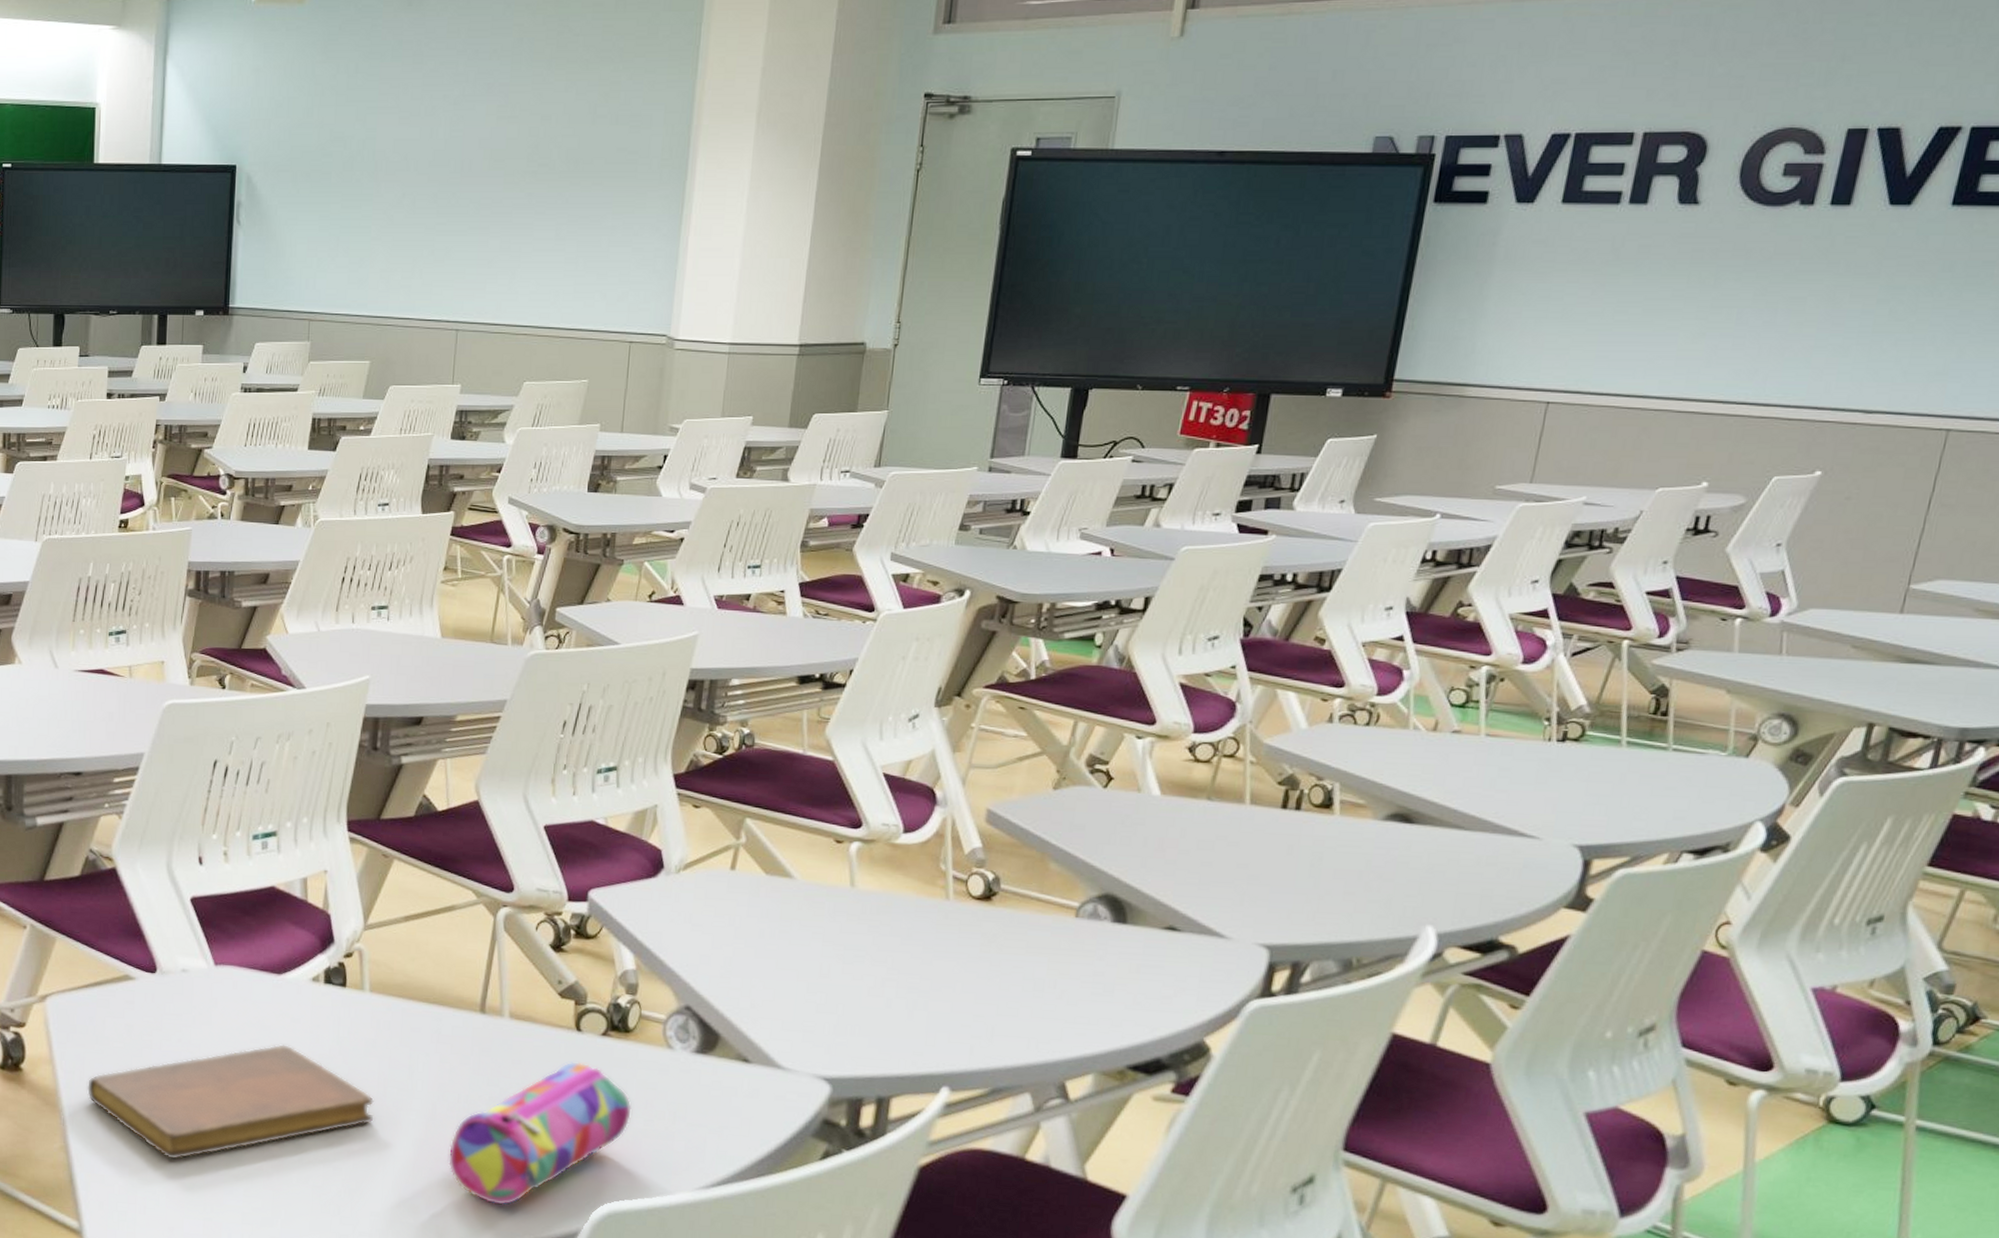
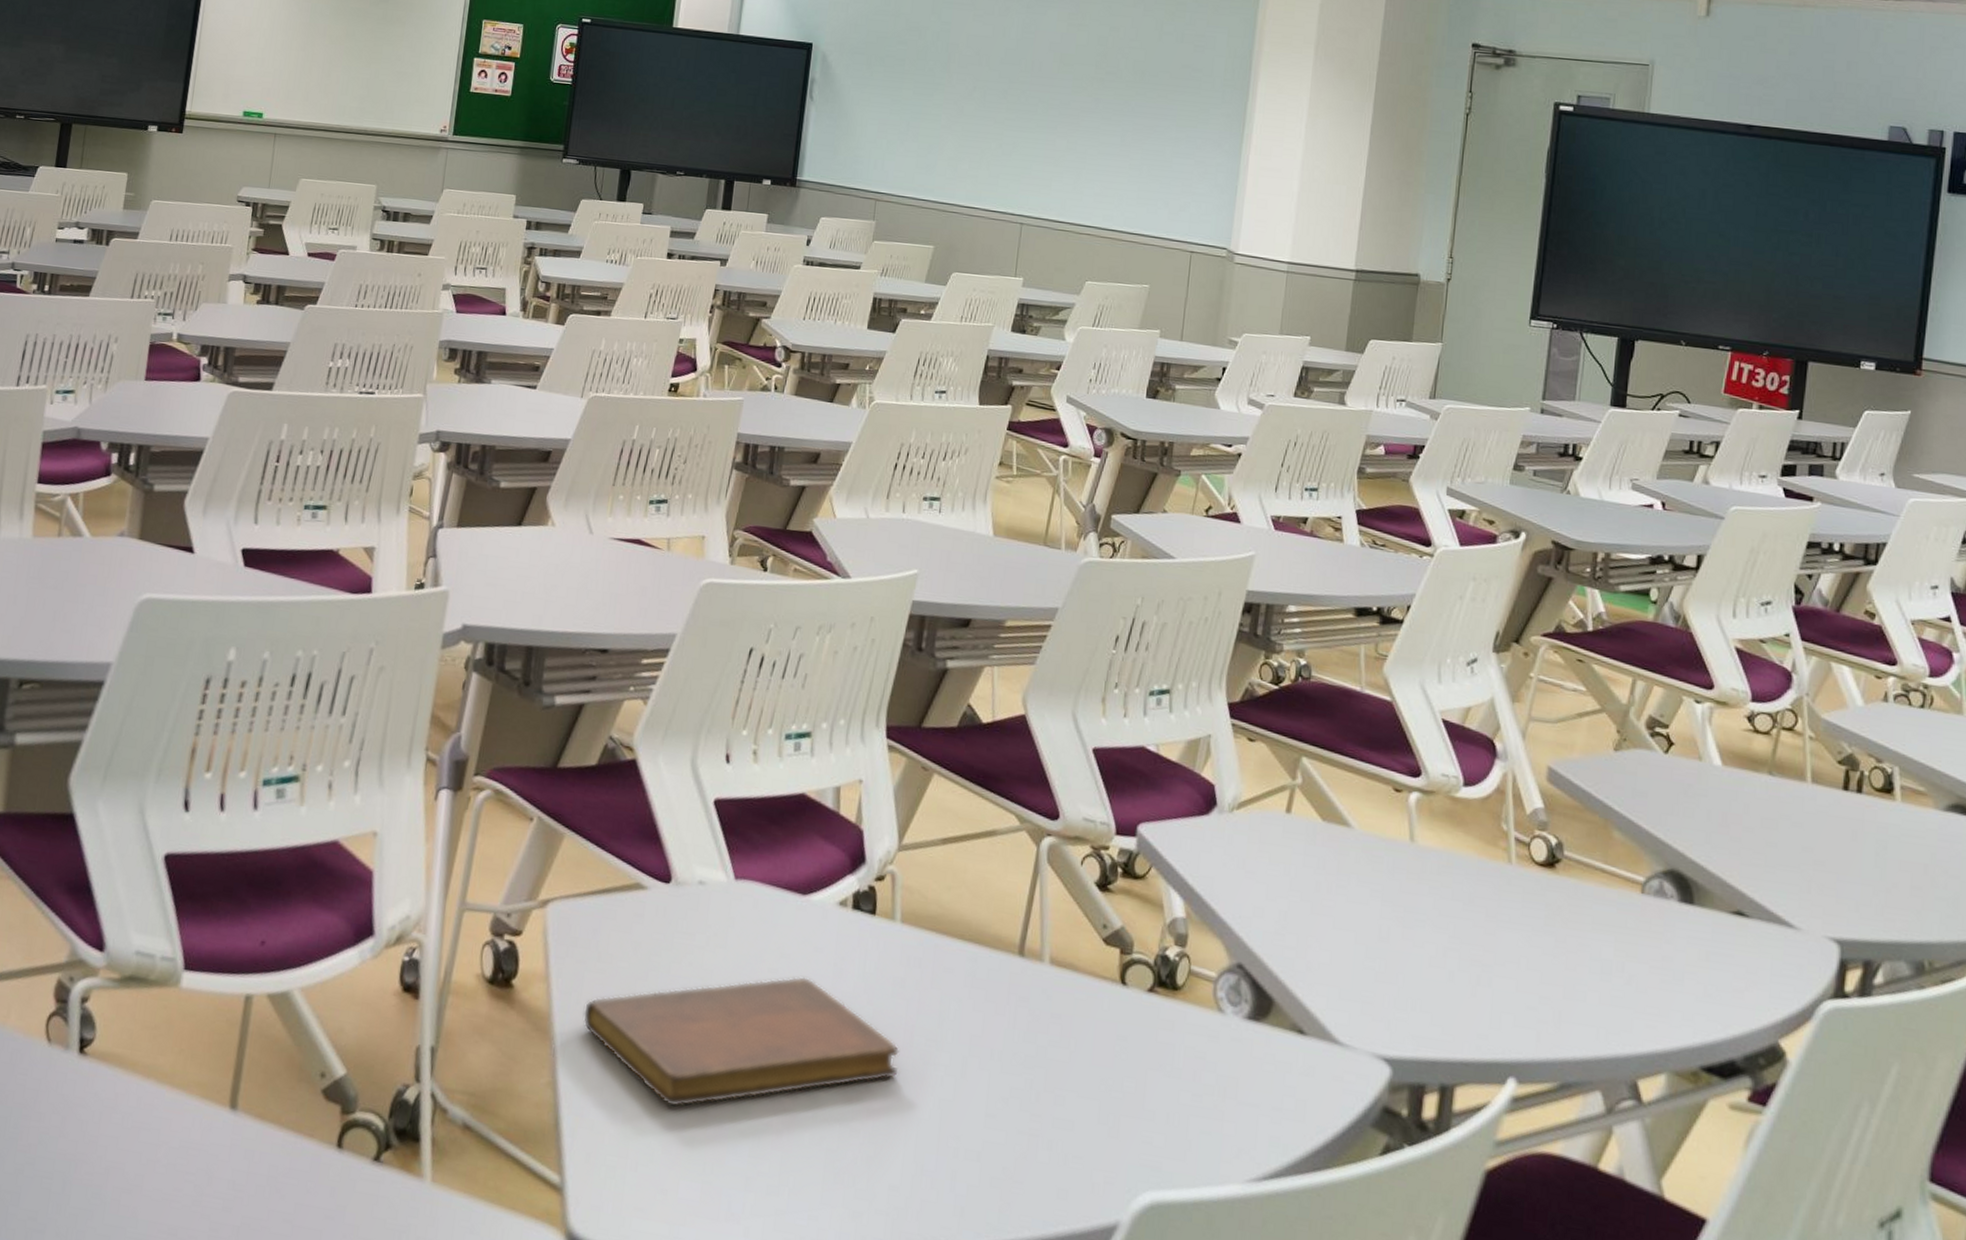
pencil case: present [447,1061,632,1206] -> none [977,1019,1179,1188]

